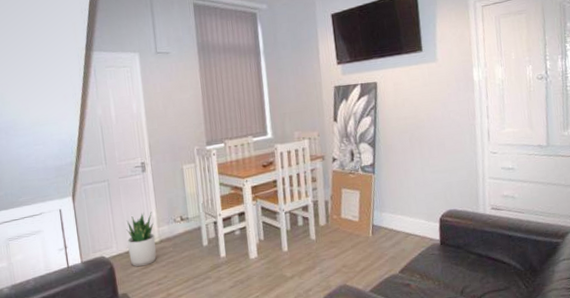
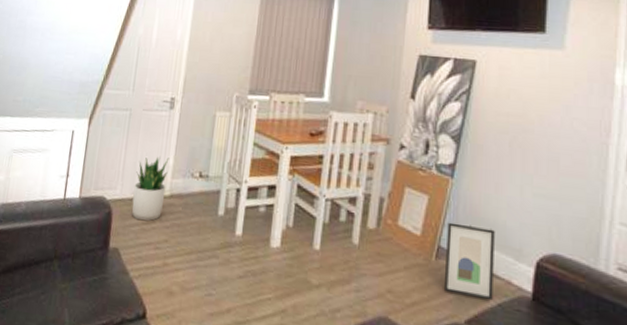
picture frame: none [376,203,415,256] -> present [443,222,495,301]

